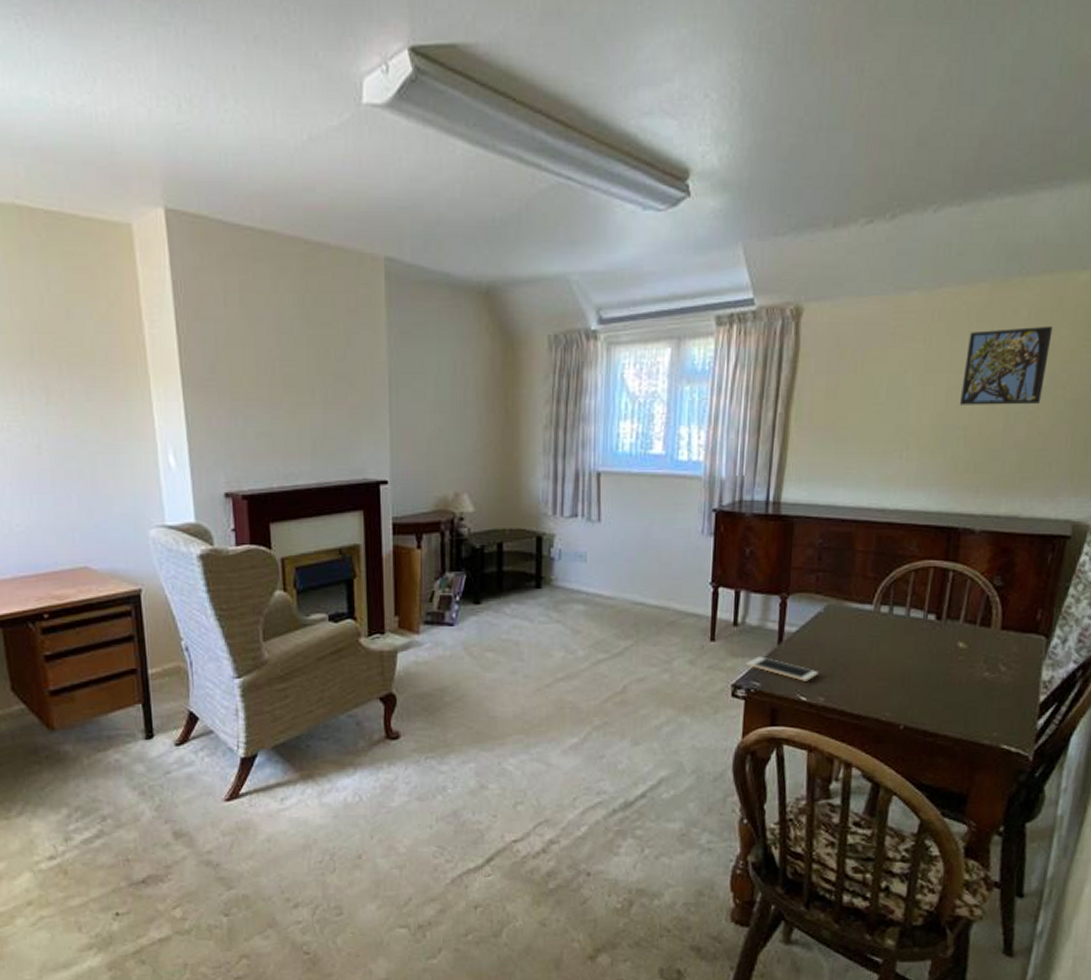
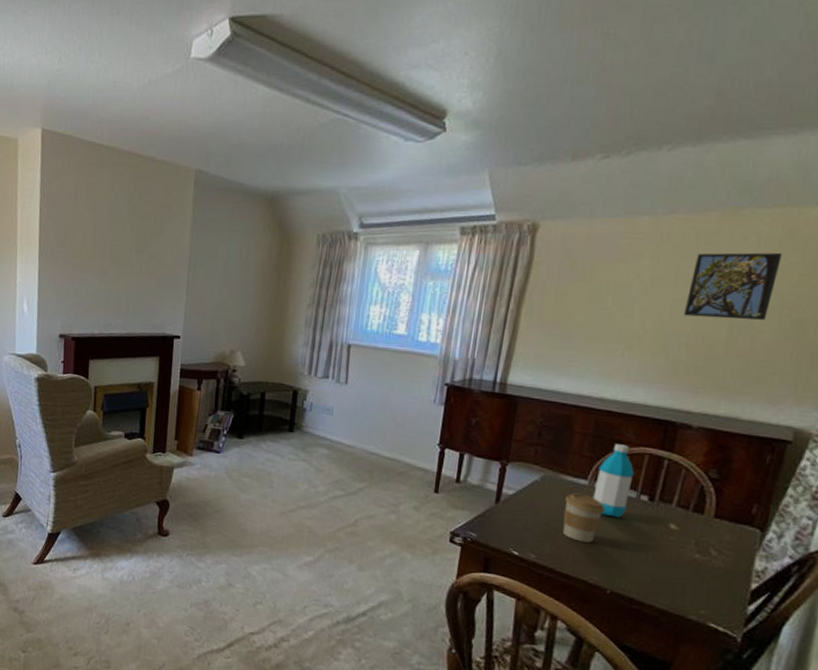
cell phone: present [746,656,818,681] -> none [465,511,531,539]
coffee cup: none [850,621,893,676] -> present [562,492,606,543]
water bottle: none [879,559,920,643] -> present [593,444,634,518]

